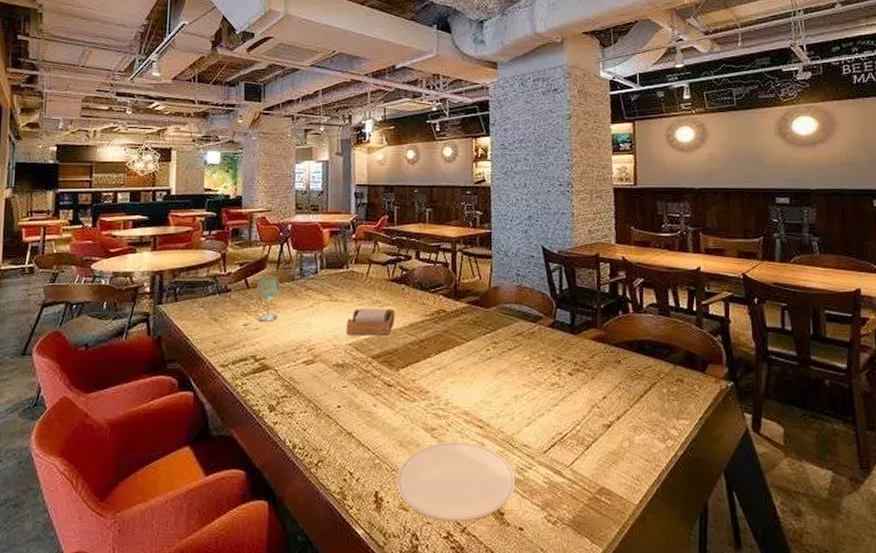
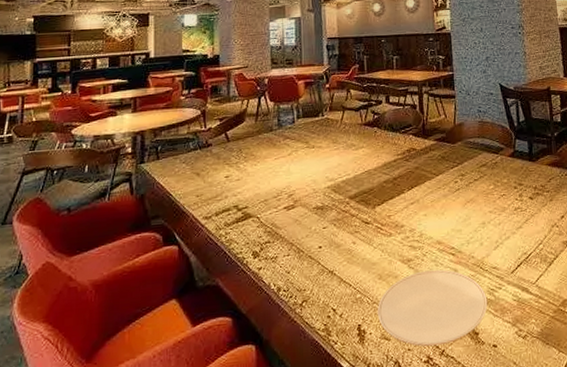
wine glass: present [256,276,281,322] -> none [236,128,260,173]
napkin holder: present [346,309,395,336] -> none [324,151,369,180]

